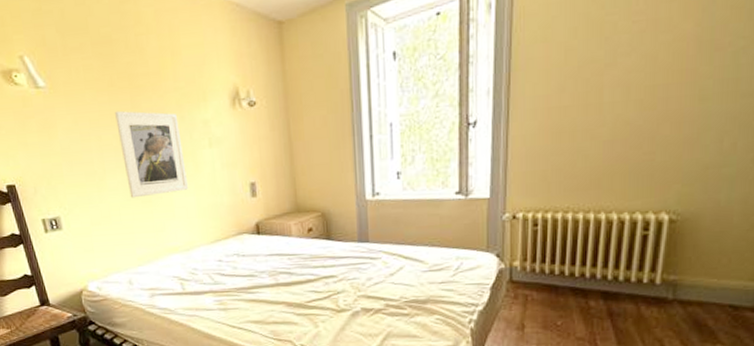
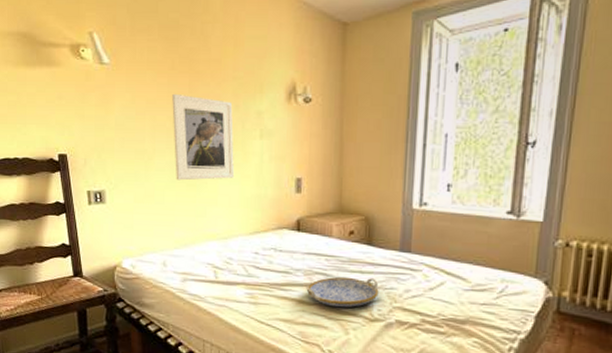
serving tray: none [272,271,343,303] -> present [306,277,379,308]

